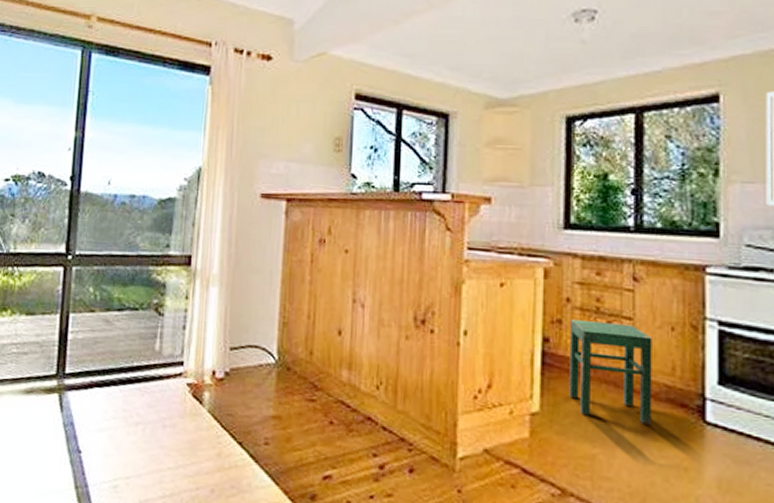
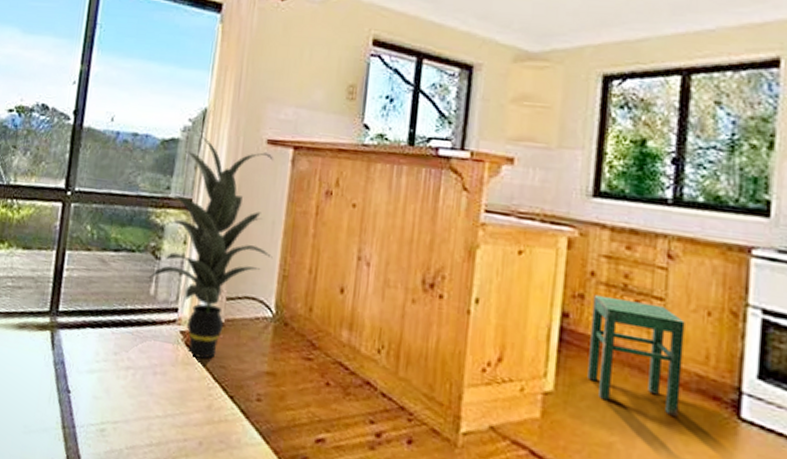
indoor plant: none [149,193,272,409] -> present [148,135,273,359]

